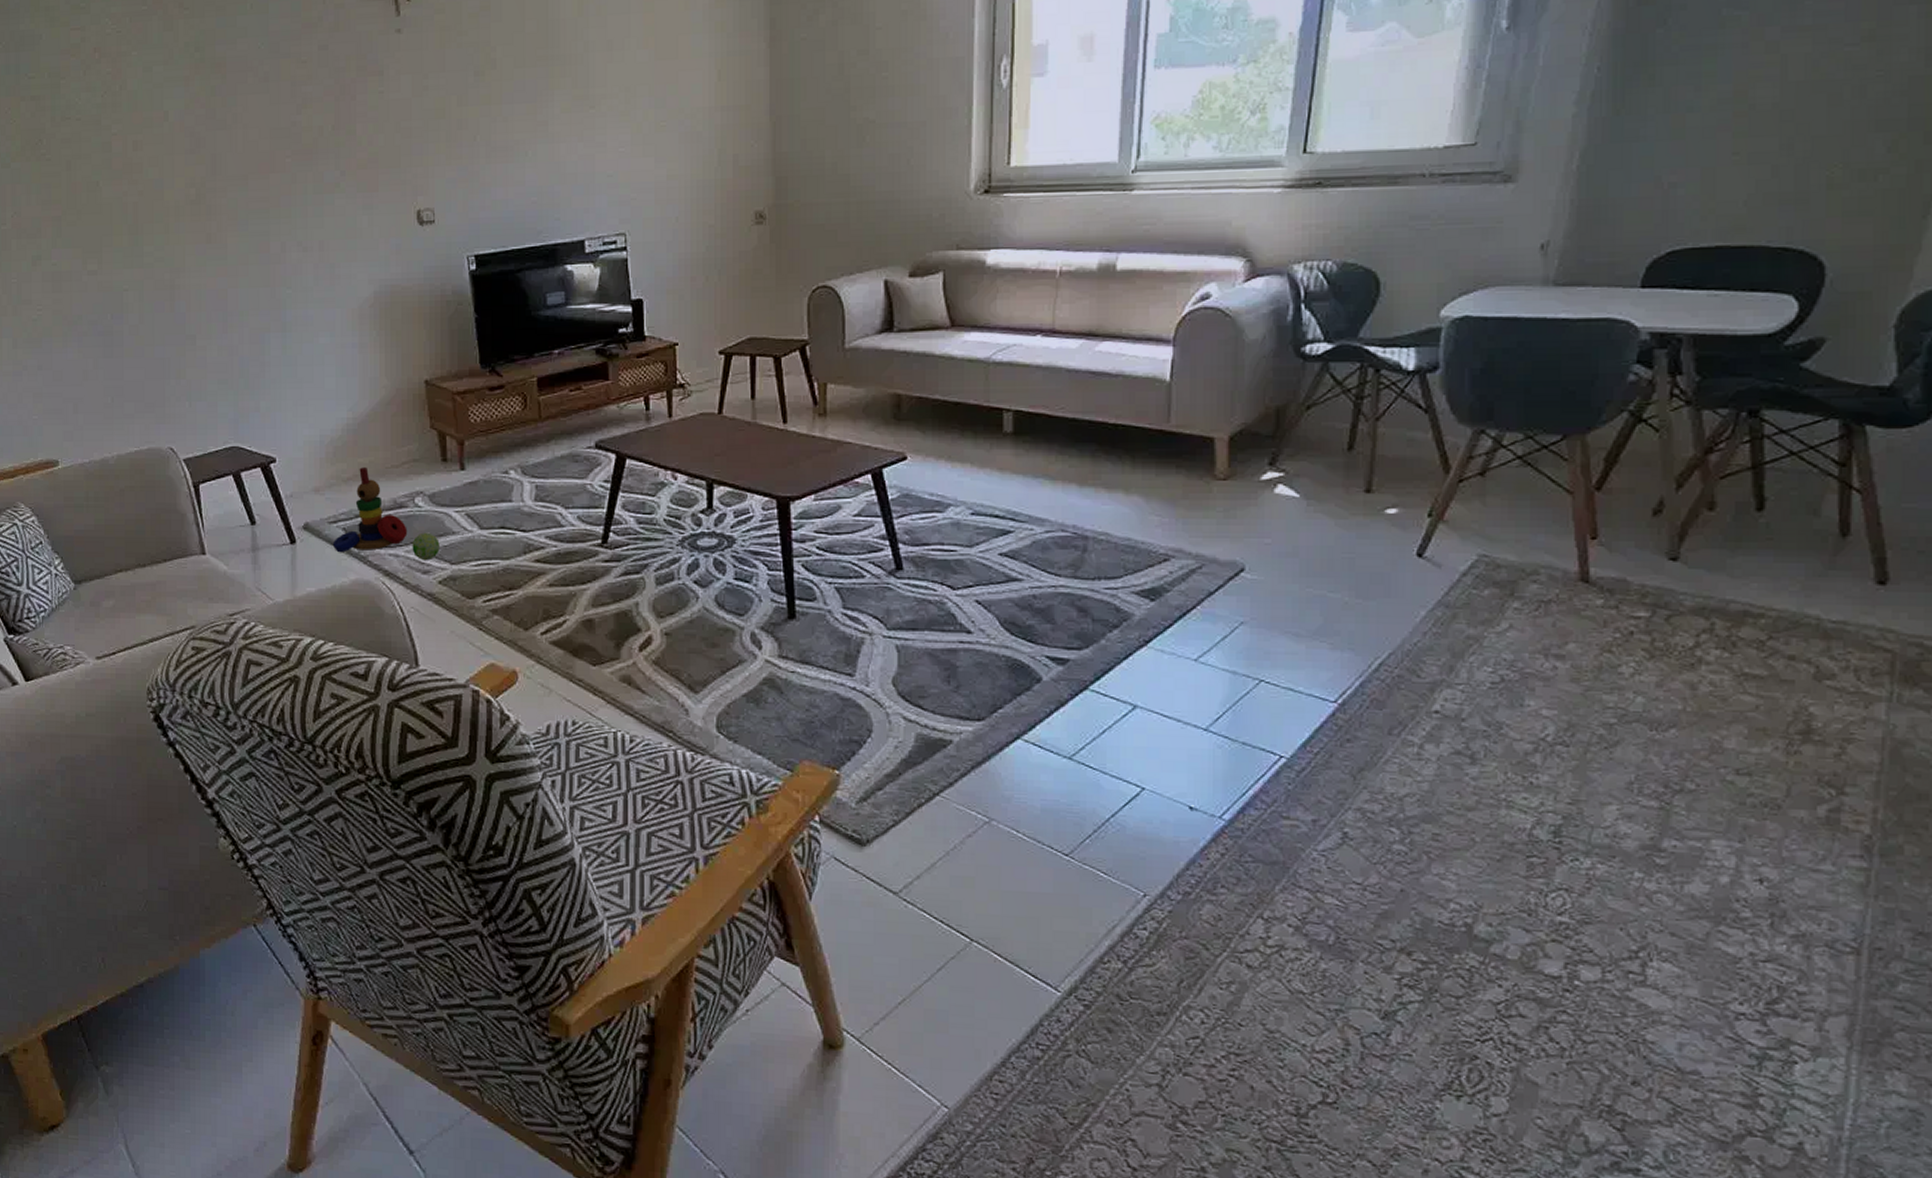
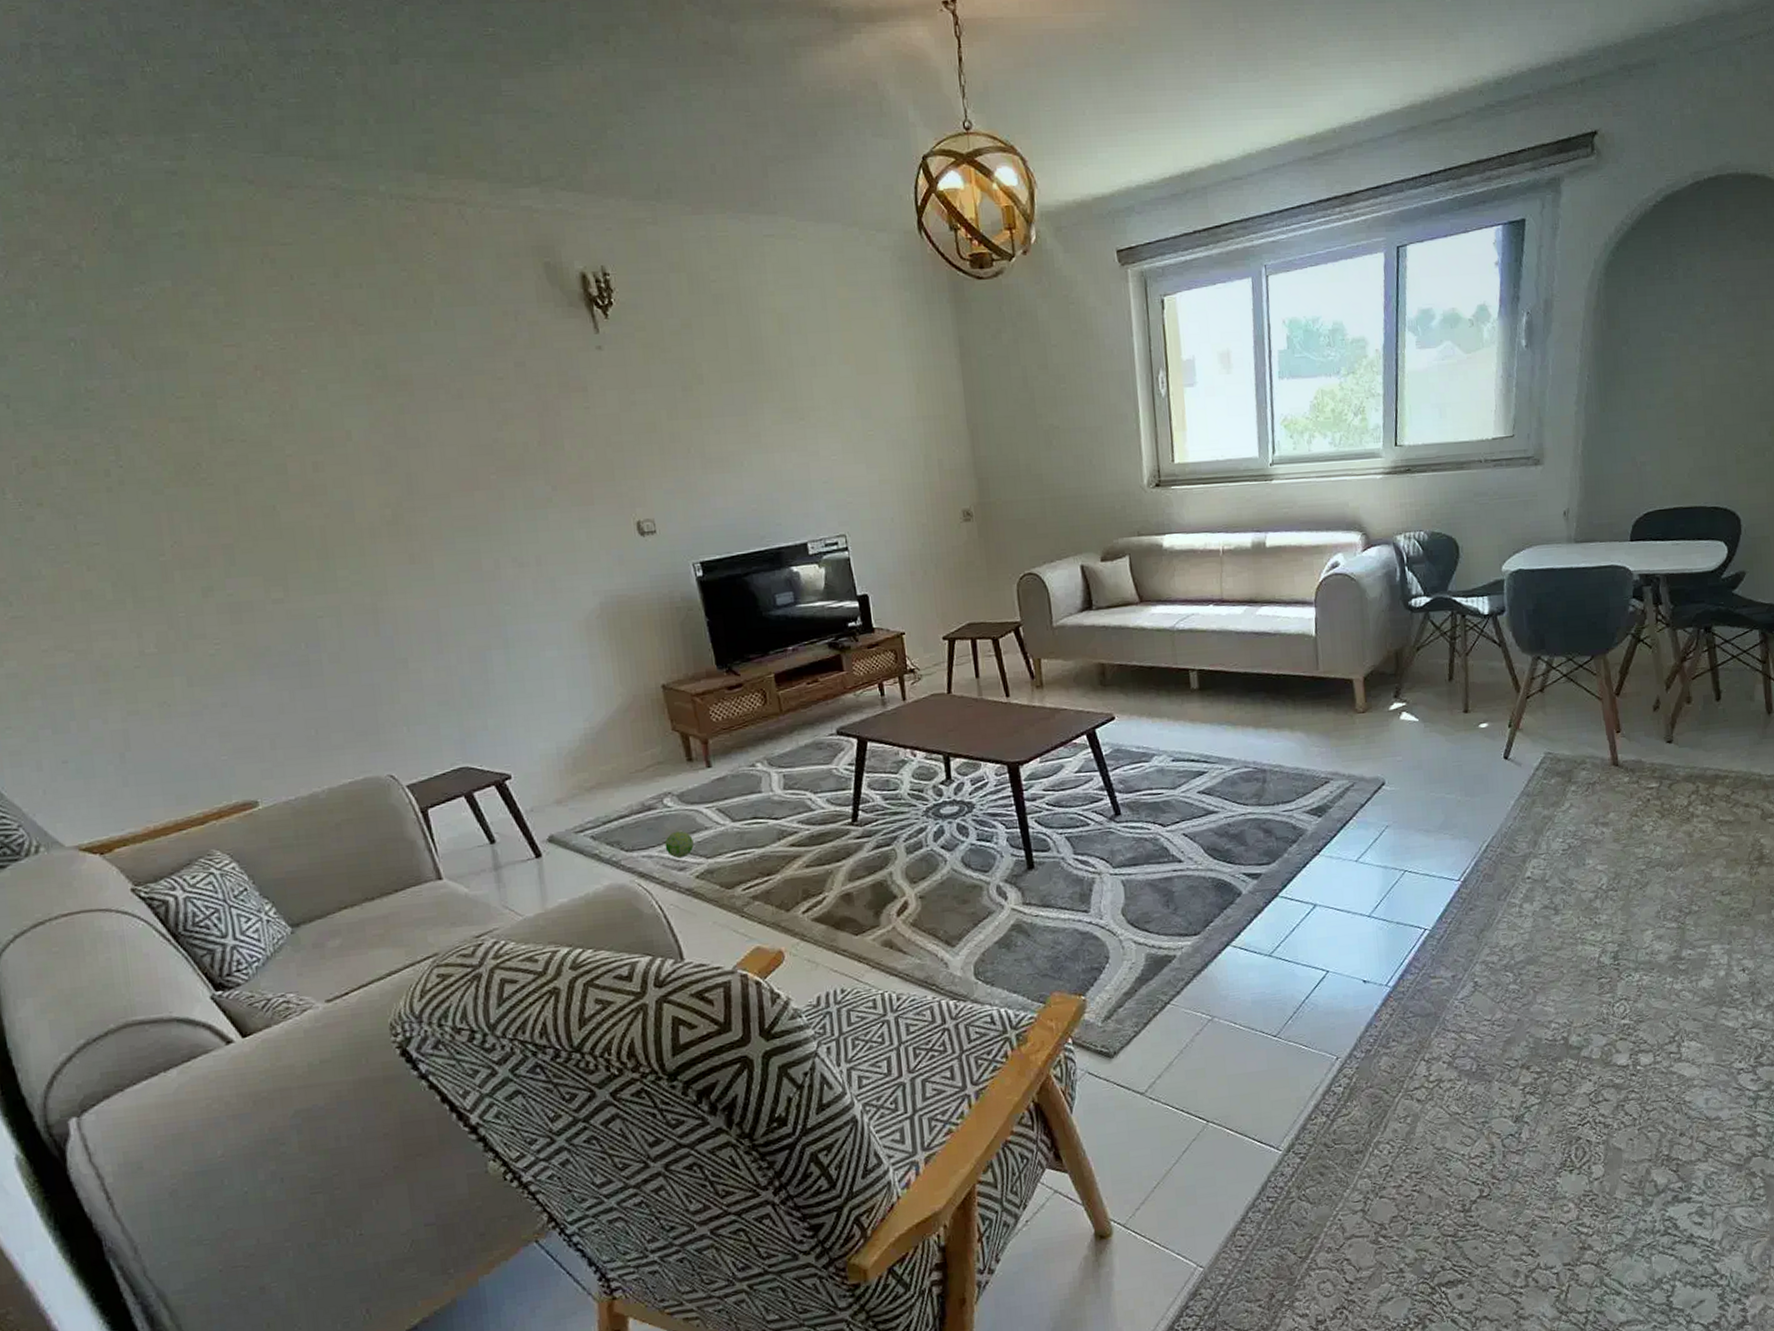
stacking toy: present [332,467,408,553] -> none [581,774,659,861]

